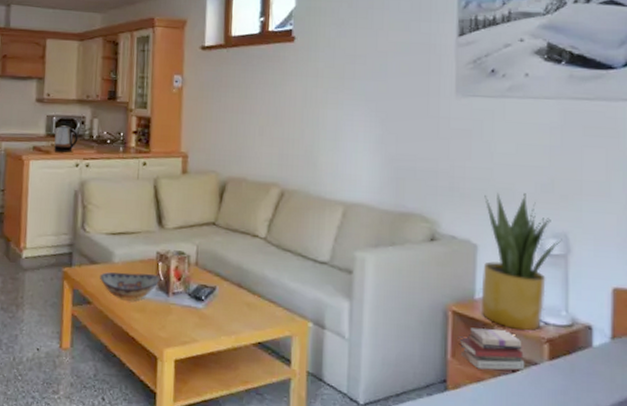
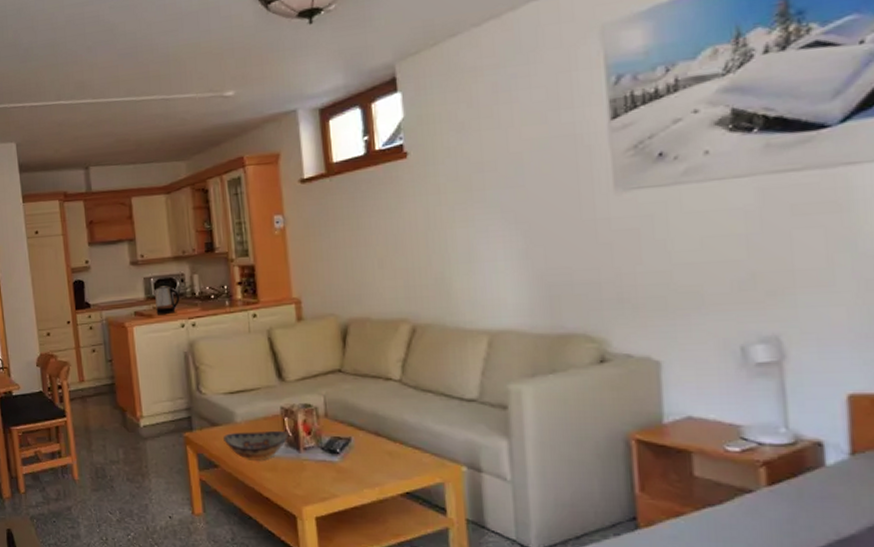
books: present [457,327,525,371] -> none [645,455,736,502]
planter: present [482,192,562,332] -> none [664,294,773,455]

